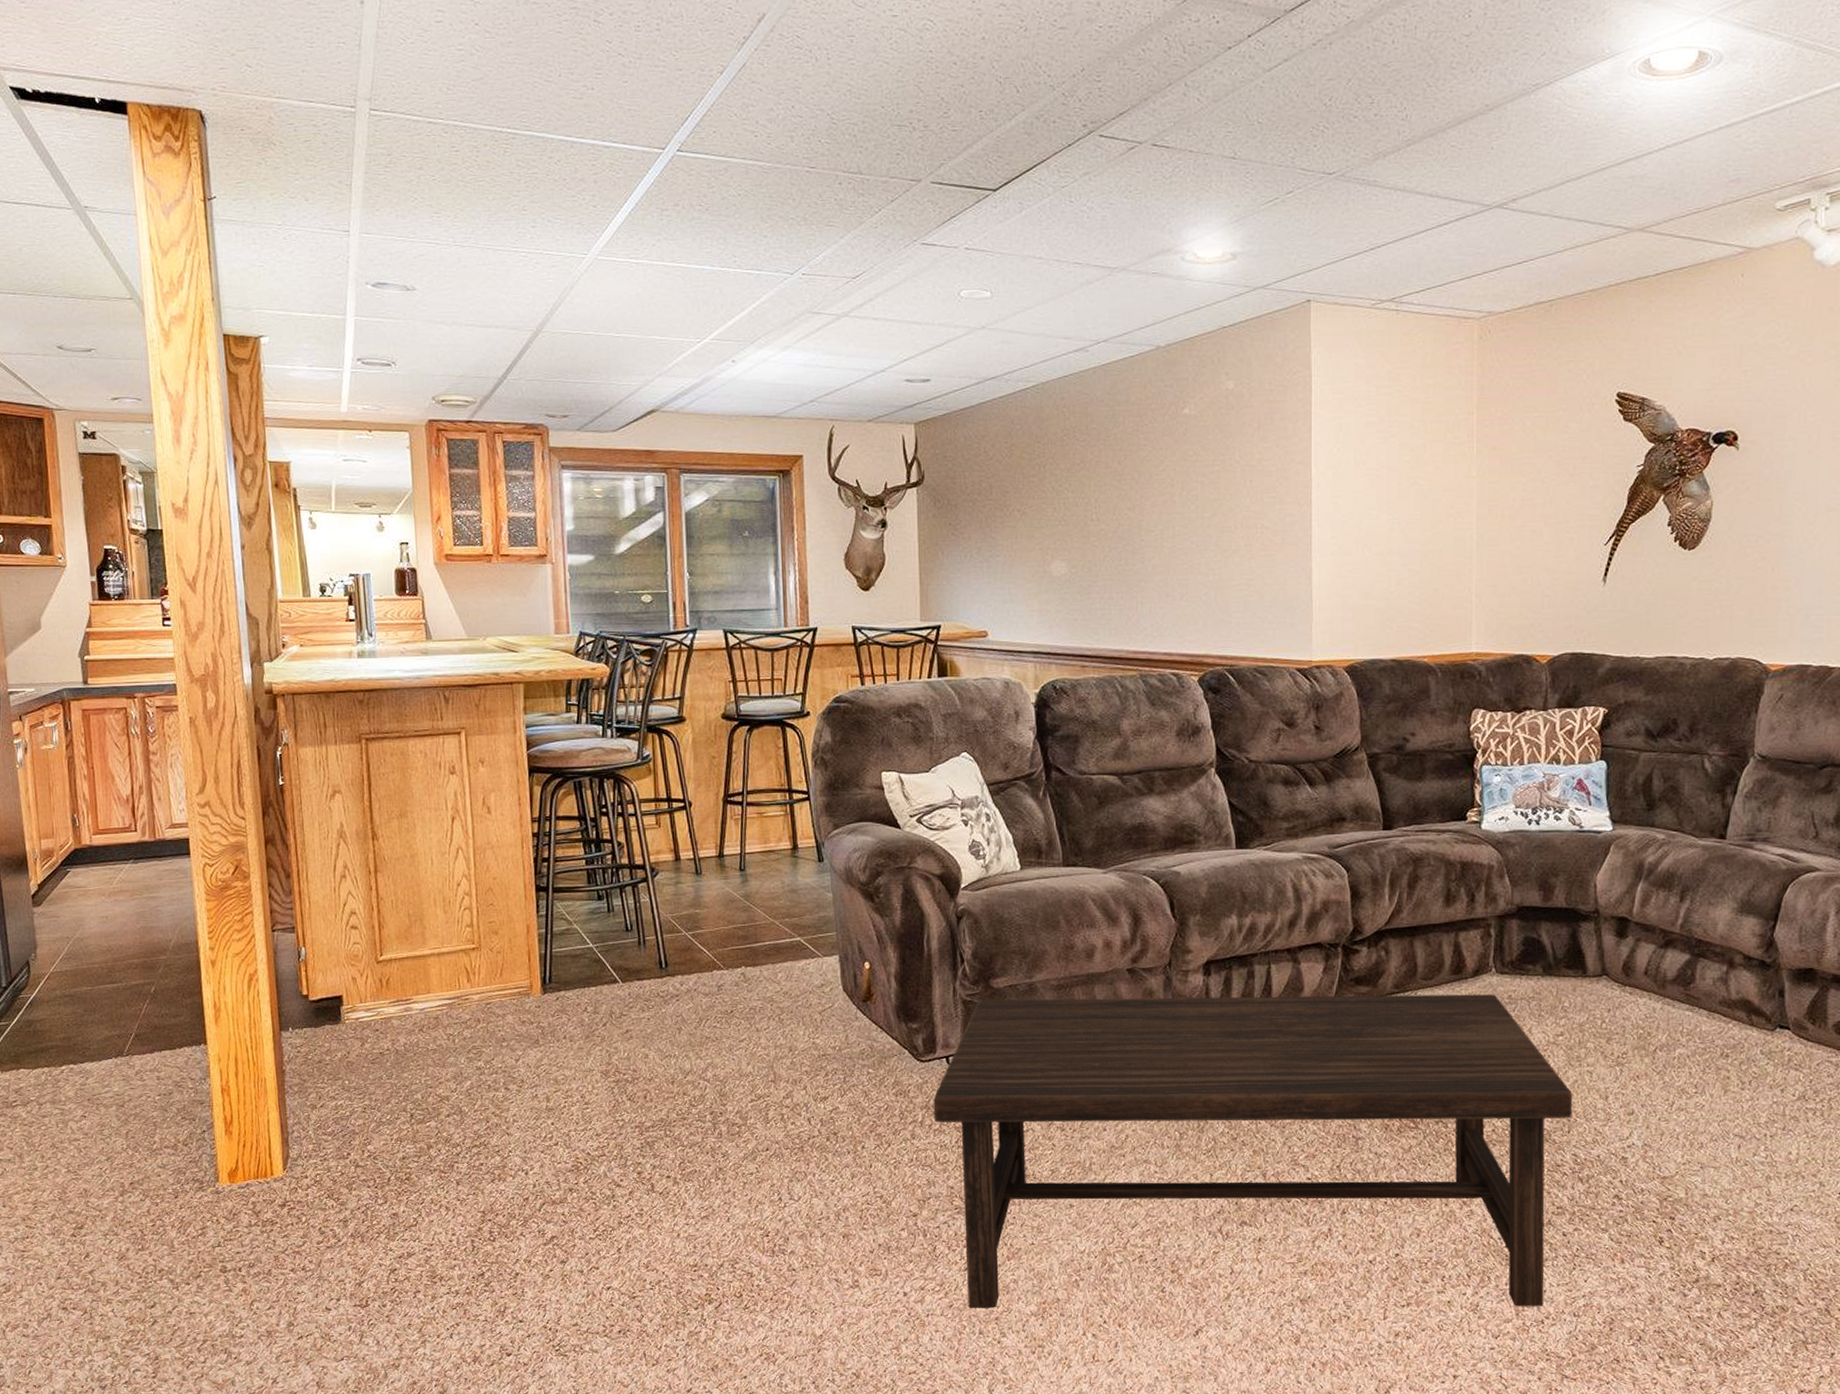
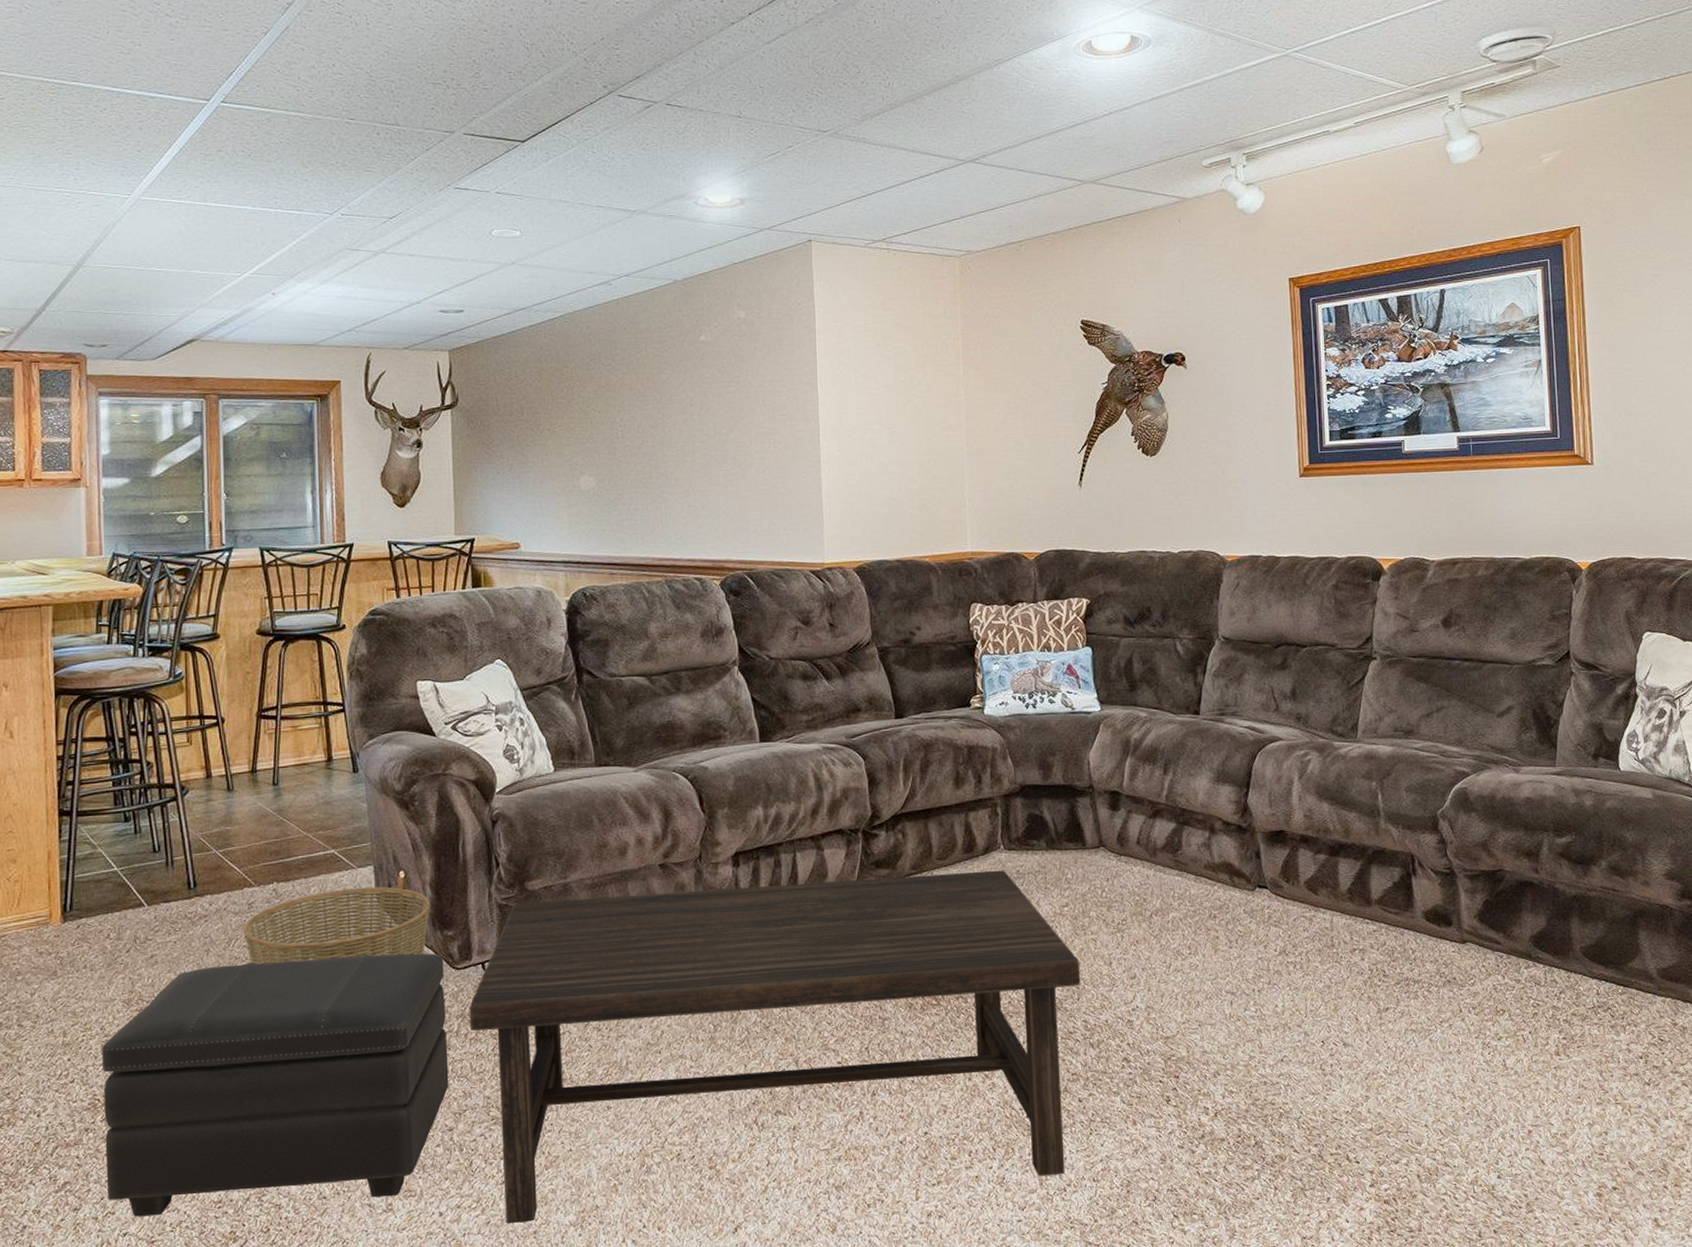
footstool: none [583,1042,914,1274] -> present [102,953,449,1217]
basket: none [713,976,895,1045] -> present [243,887,431,965]

